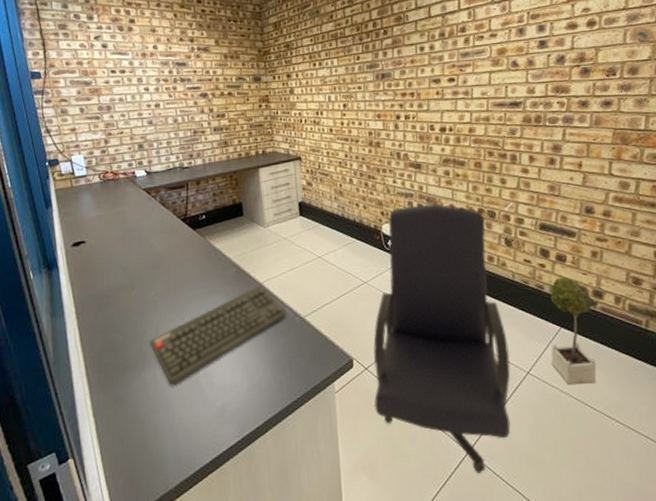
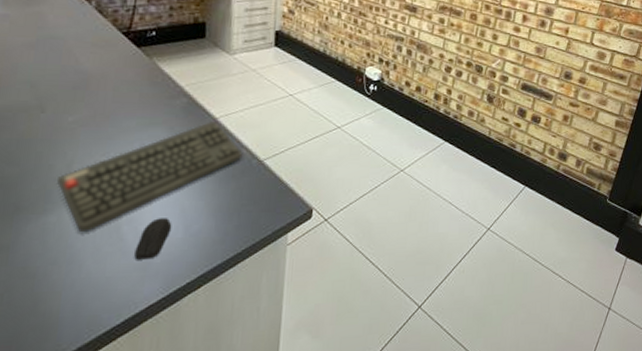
computer mouse: none [213,371,238,408] -> present [134,218,172,260]
office chair: present [373,203,511,474] -> none [328,50,475,328]
potted tree: present [550,277,599,384] -> none [511,137,562,241]

